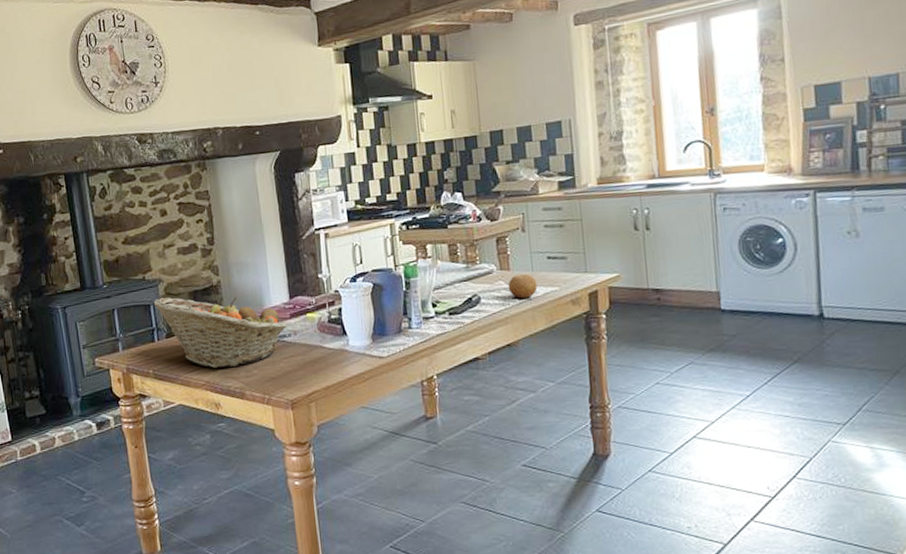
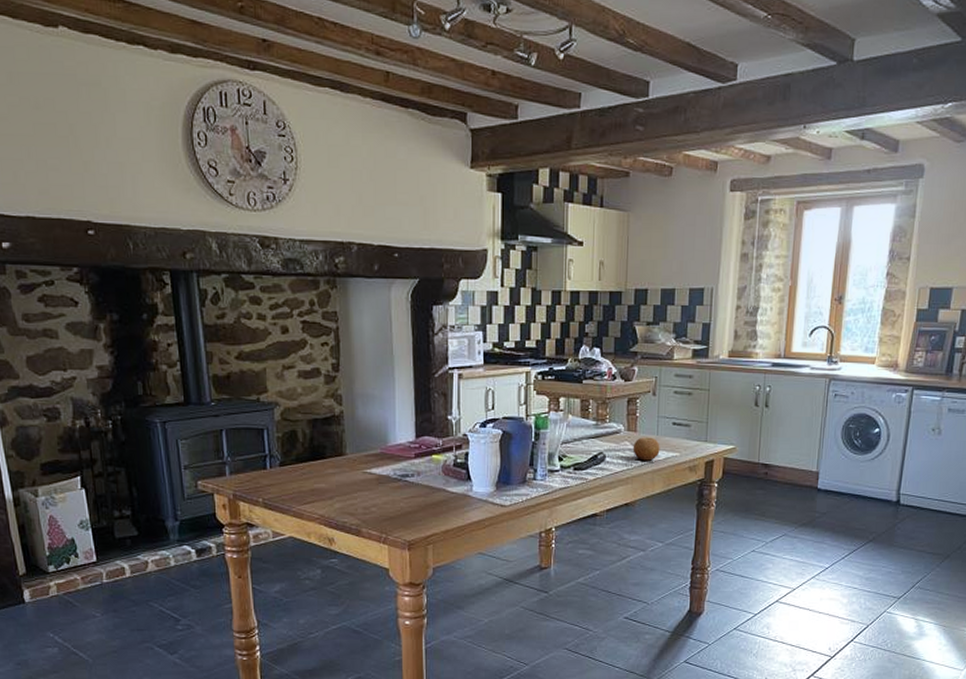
fruit basket: present [154,297,287,369] -> none [268,423,411,503]

